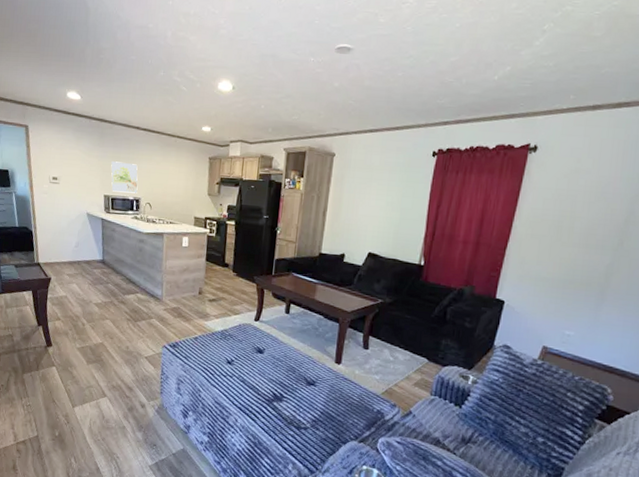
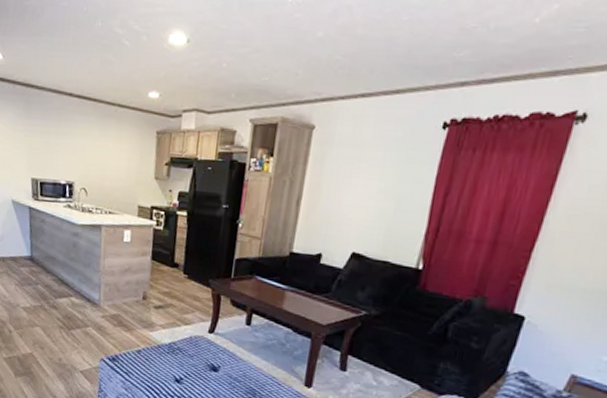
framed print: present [111,161,138,194] -> none [39,137,71,177]

